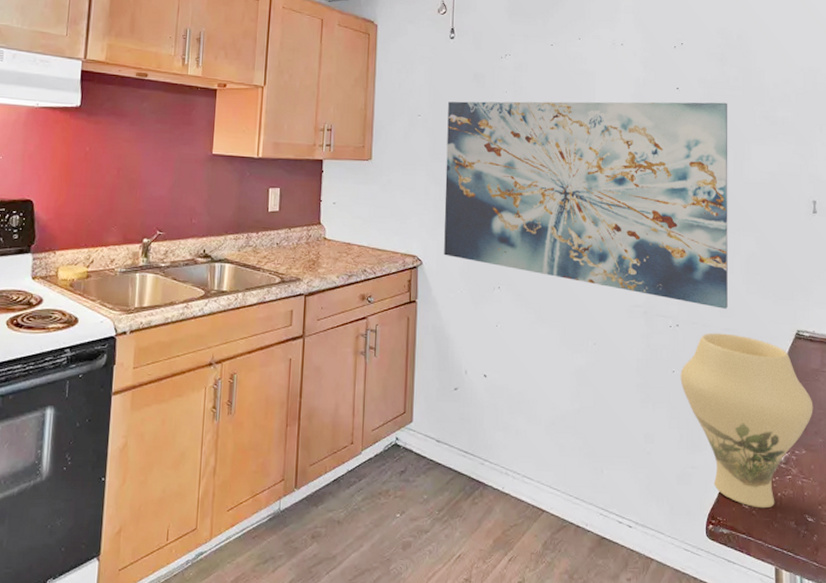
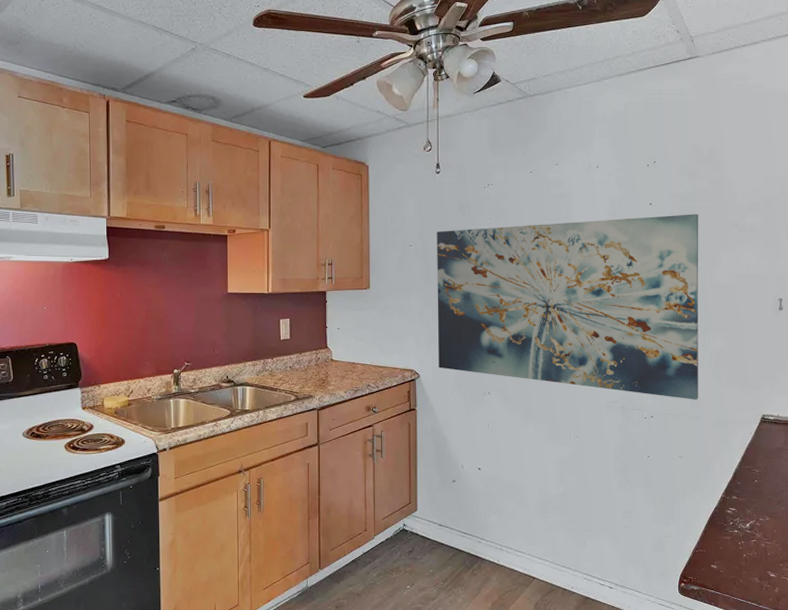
vase: present [680,333,813,509] -> none [655,421,777,568]

